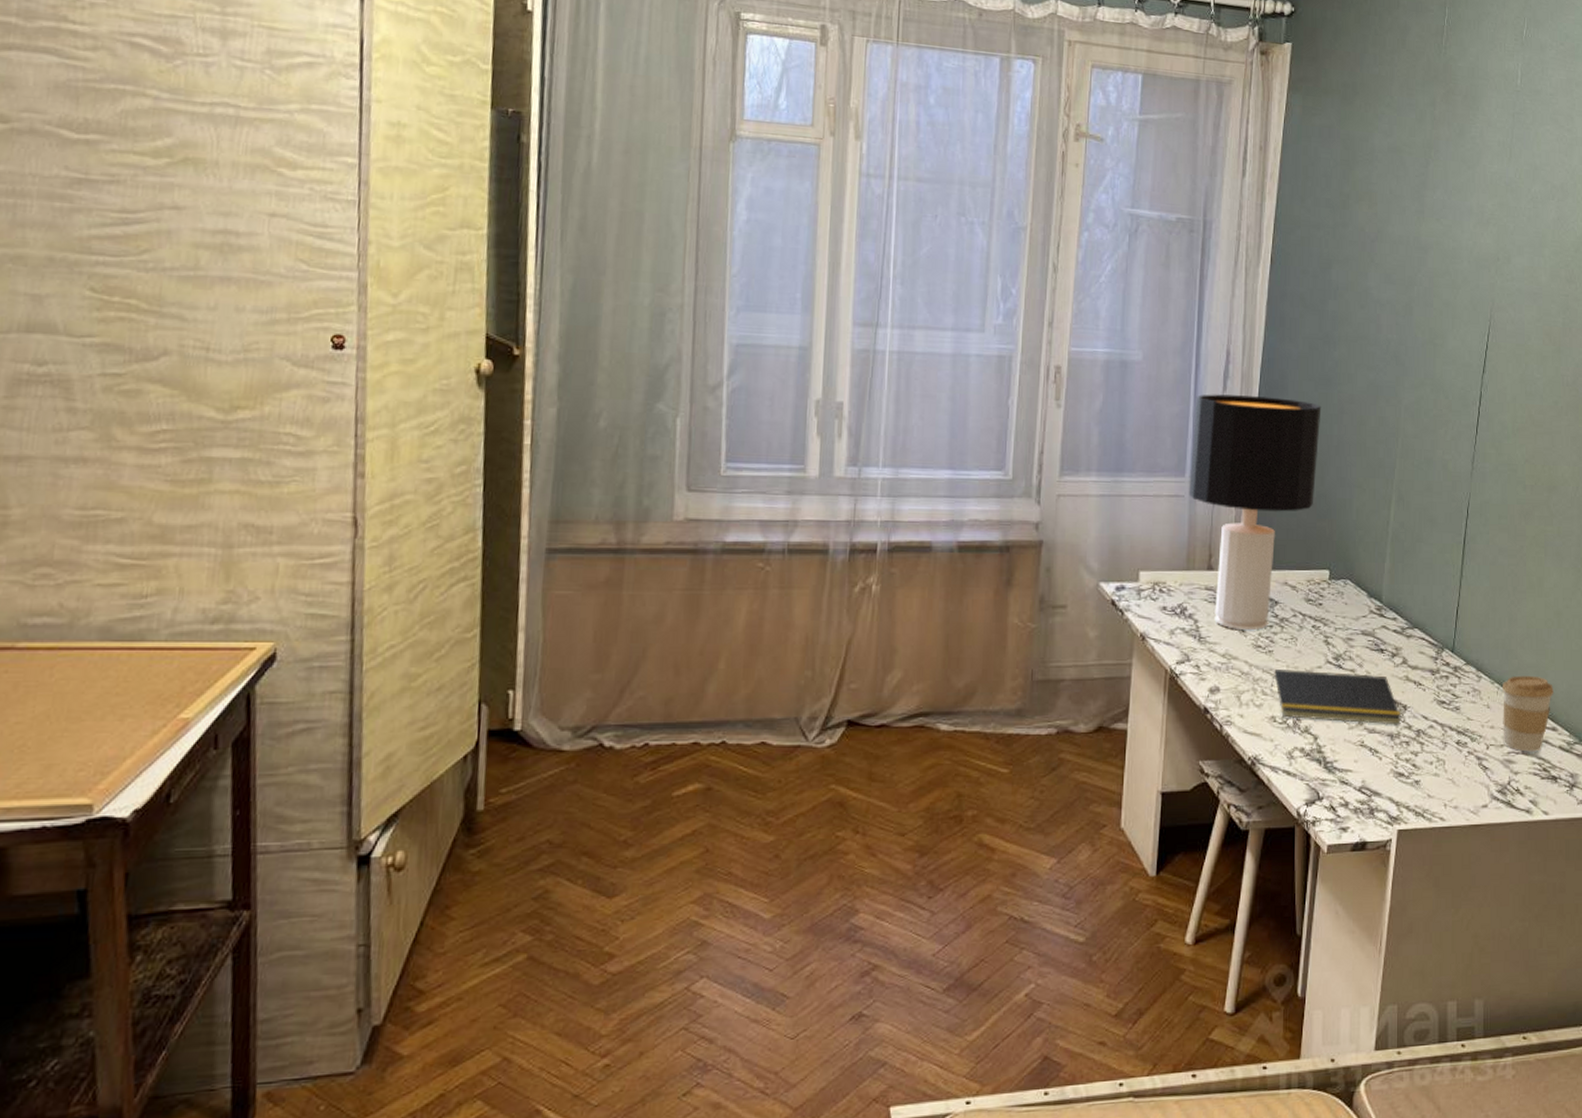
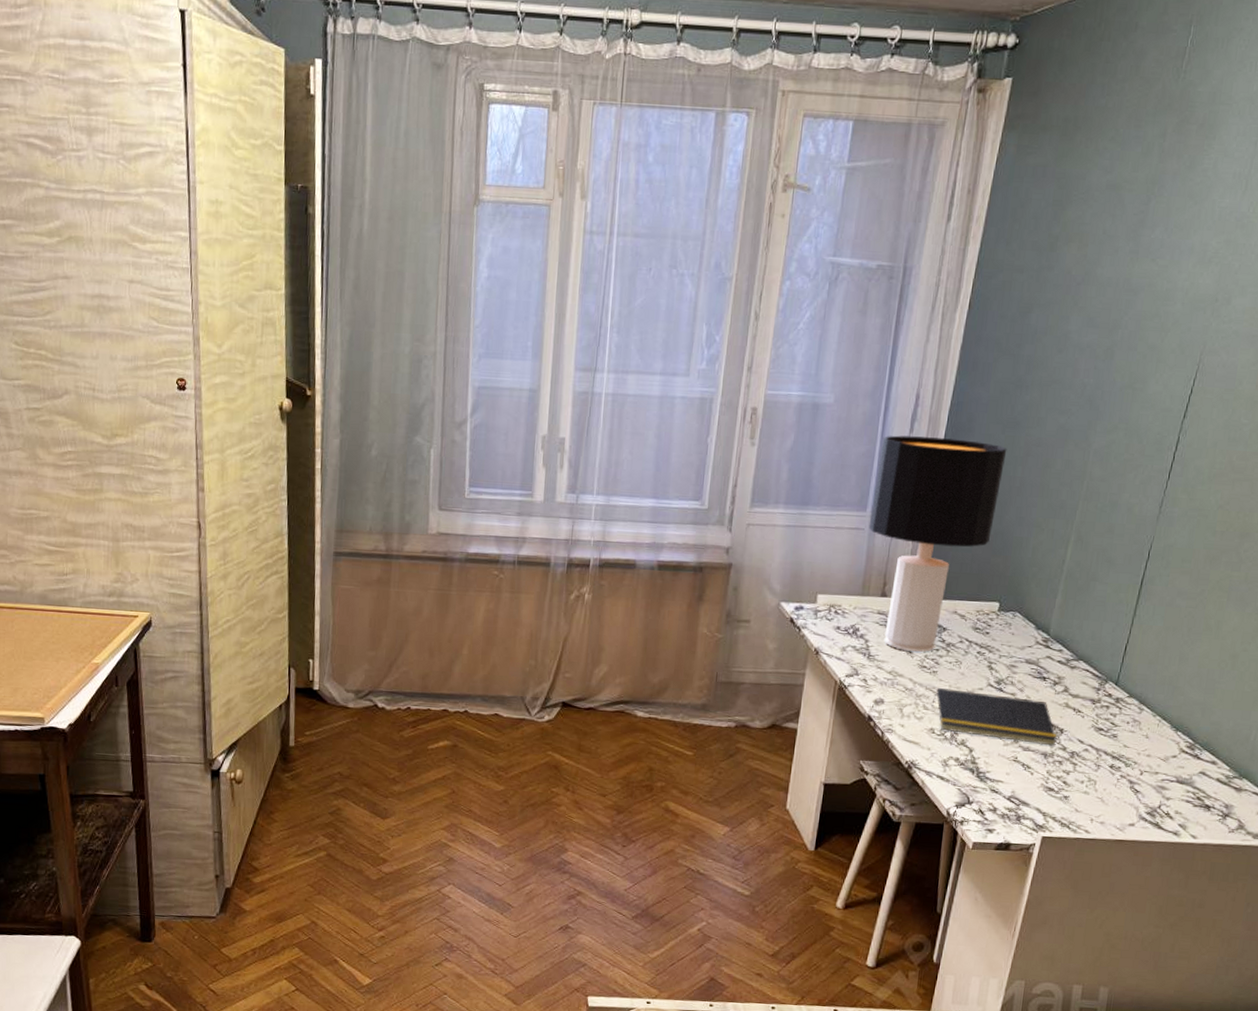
coffee cup: present [1501,675,1553,752] -> none [1158,711,1219,782]

